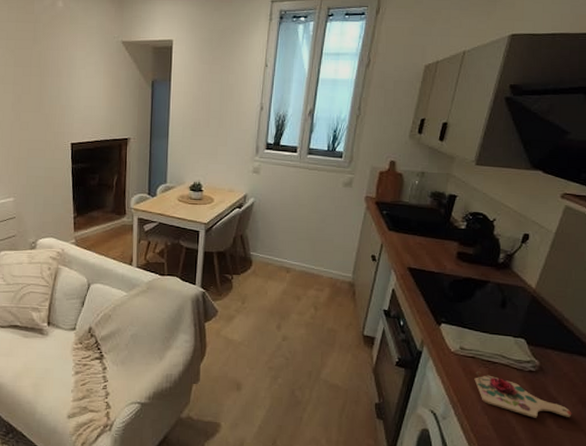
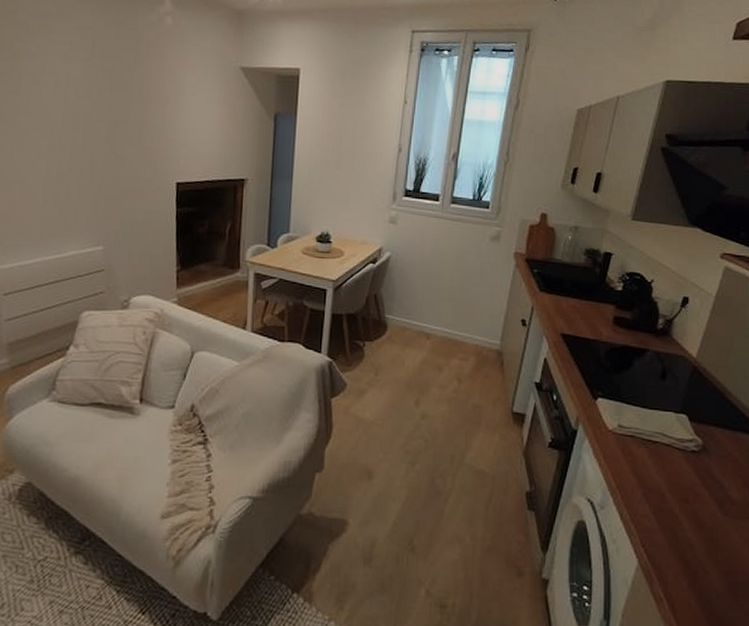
cutting board: present [474,371,572,418] -> none [634,452,738,505]

